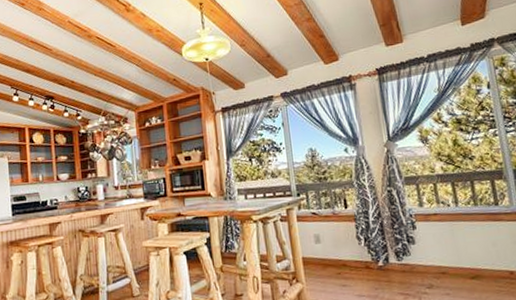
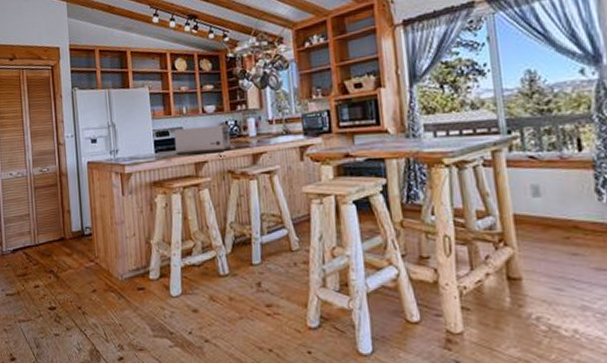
toaster: none [30,190,82,218] -> present [173,124,231,156]

